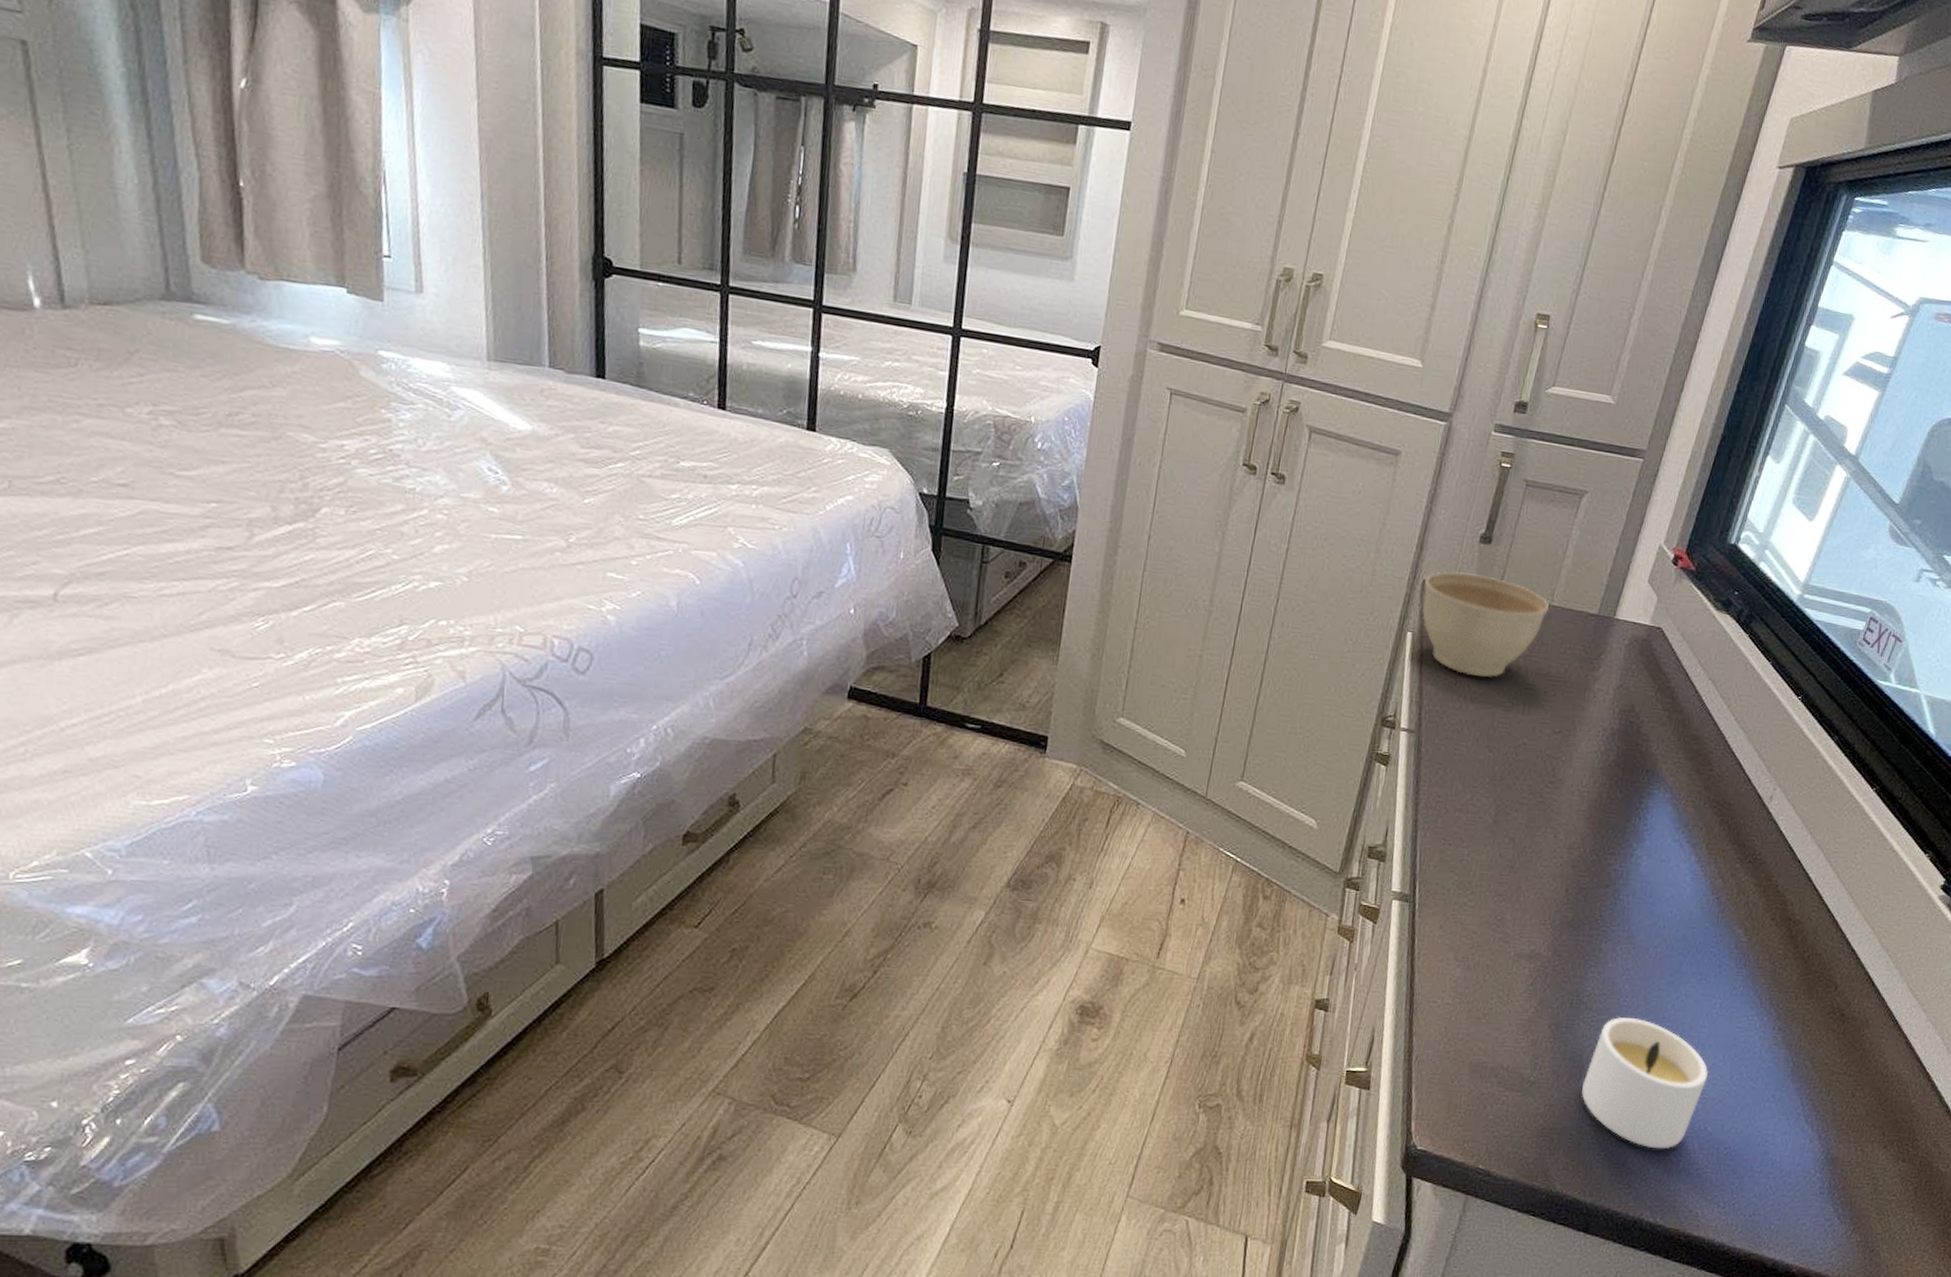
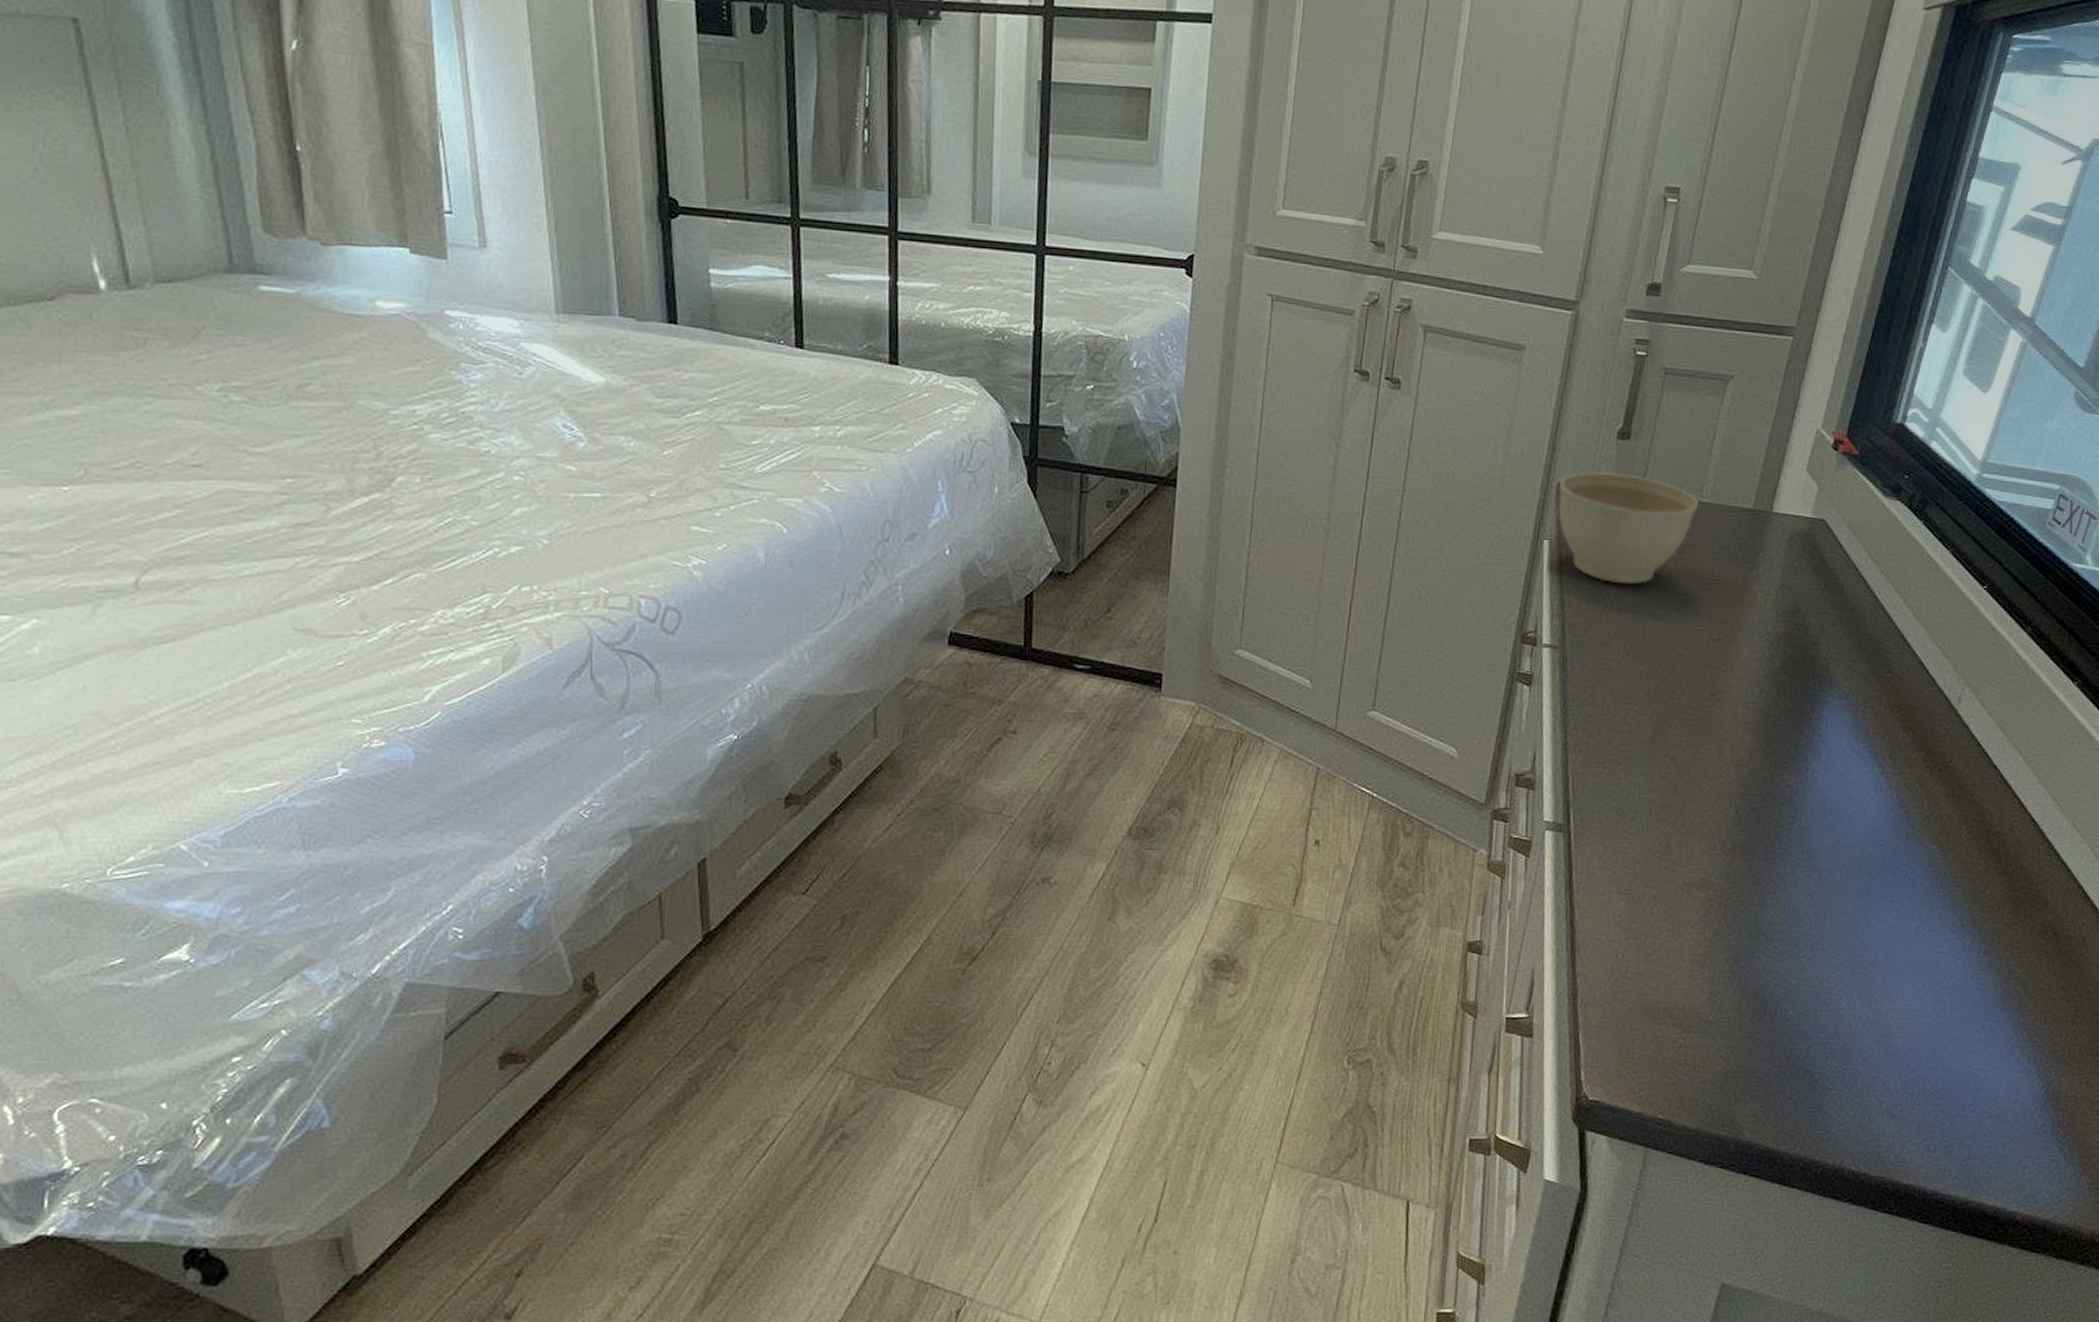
candle: present [1581,1016,1709,1149] -> none [1767,946,1908,1090]

